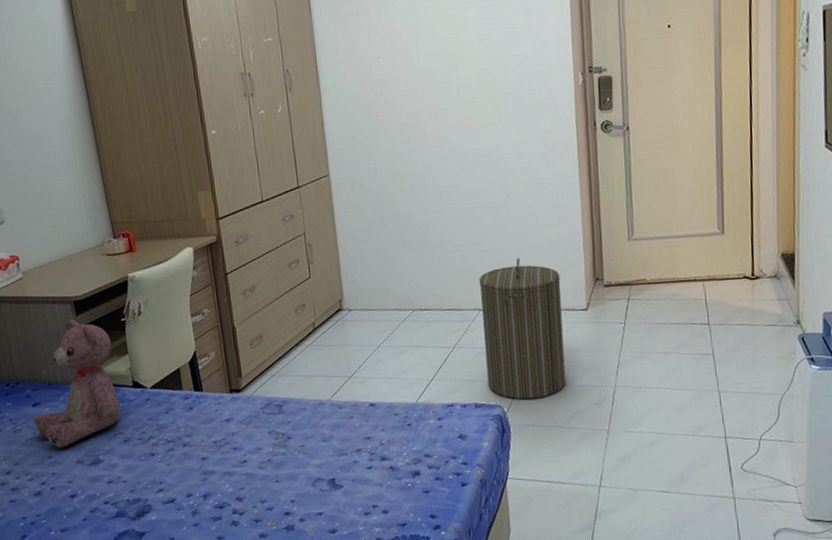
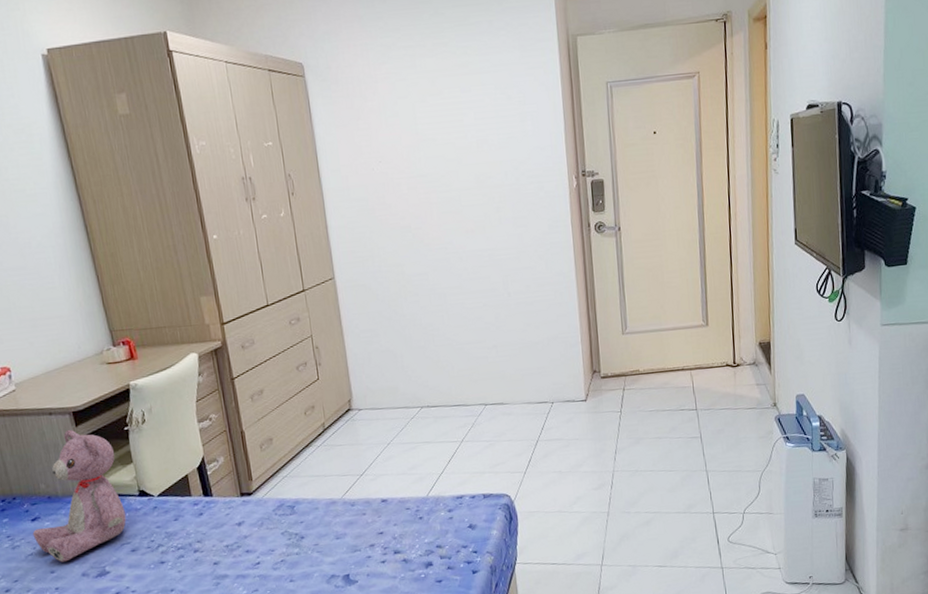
laundry hamper: present [478,257,566,400] -> none [483,353,569,489]

